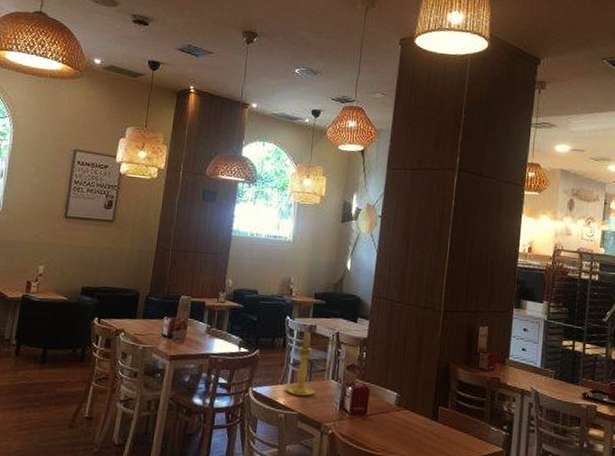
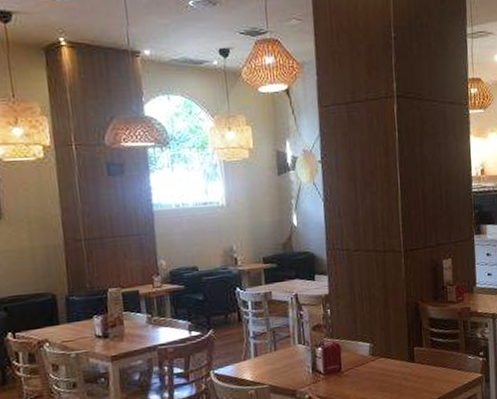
candle holder: present [285,331,315,396] -> none [250,299,283,369]

